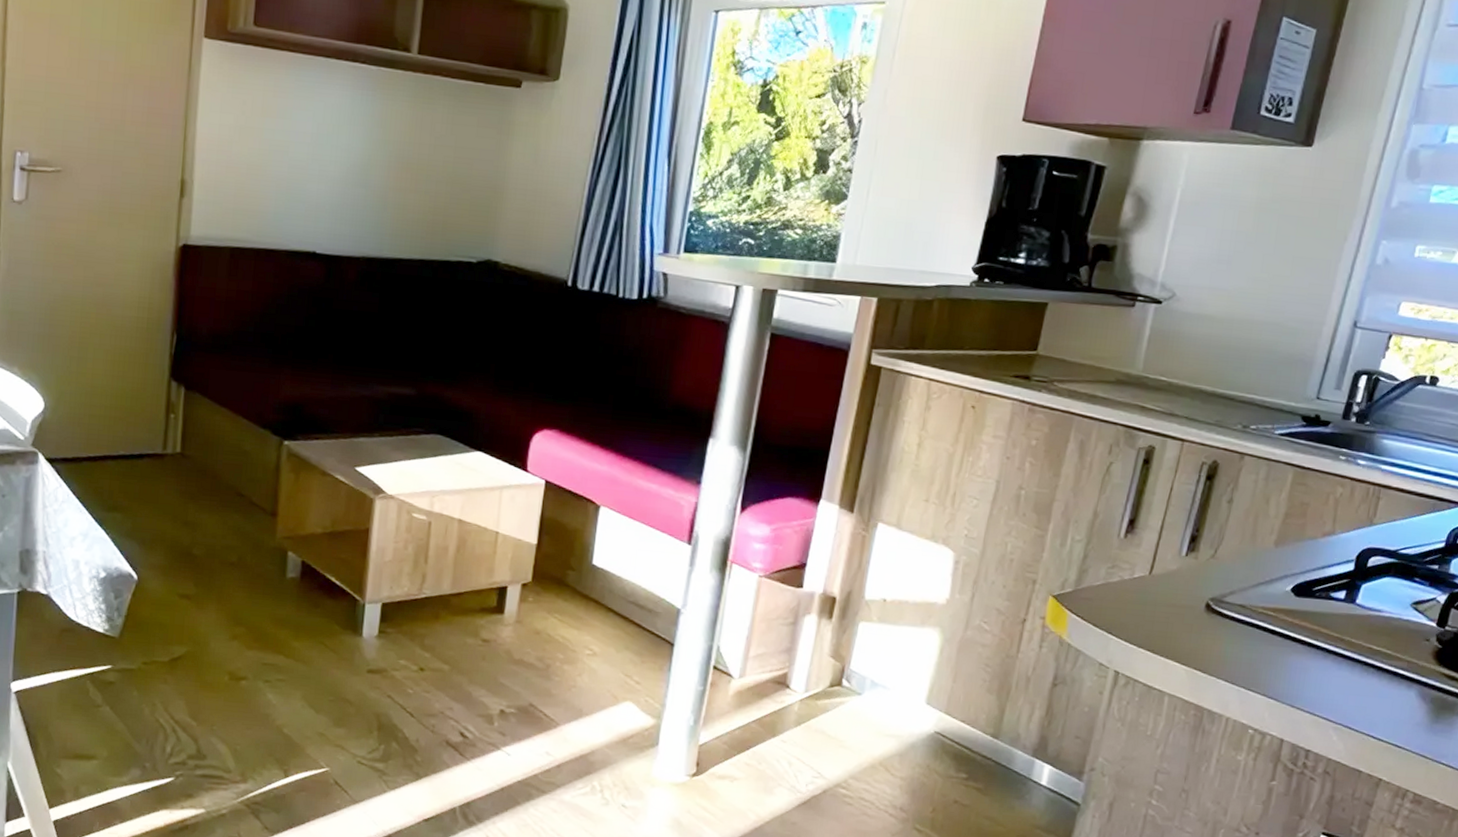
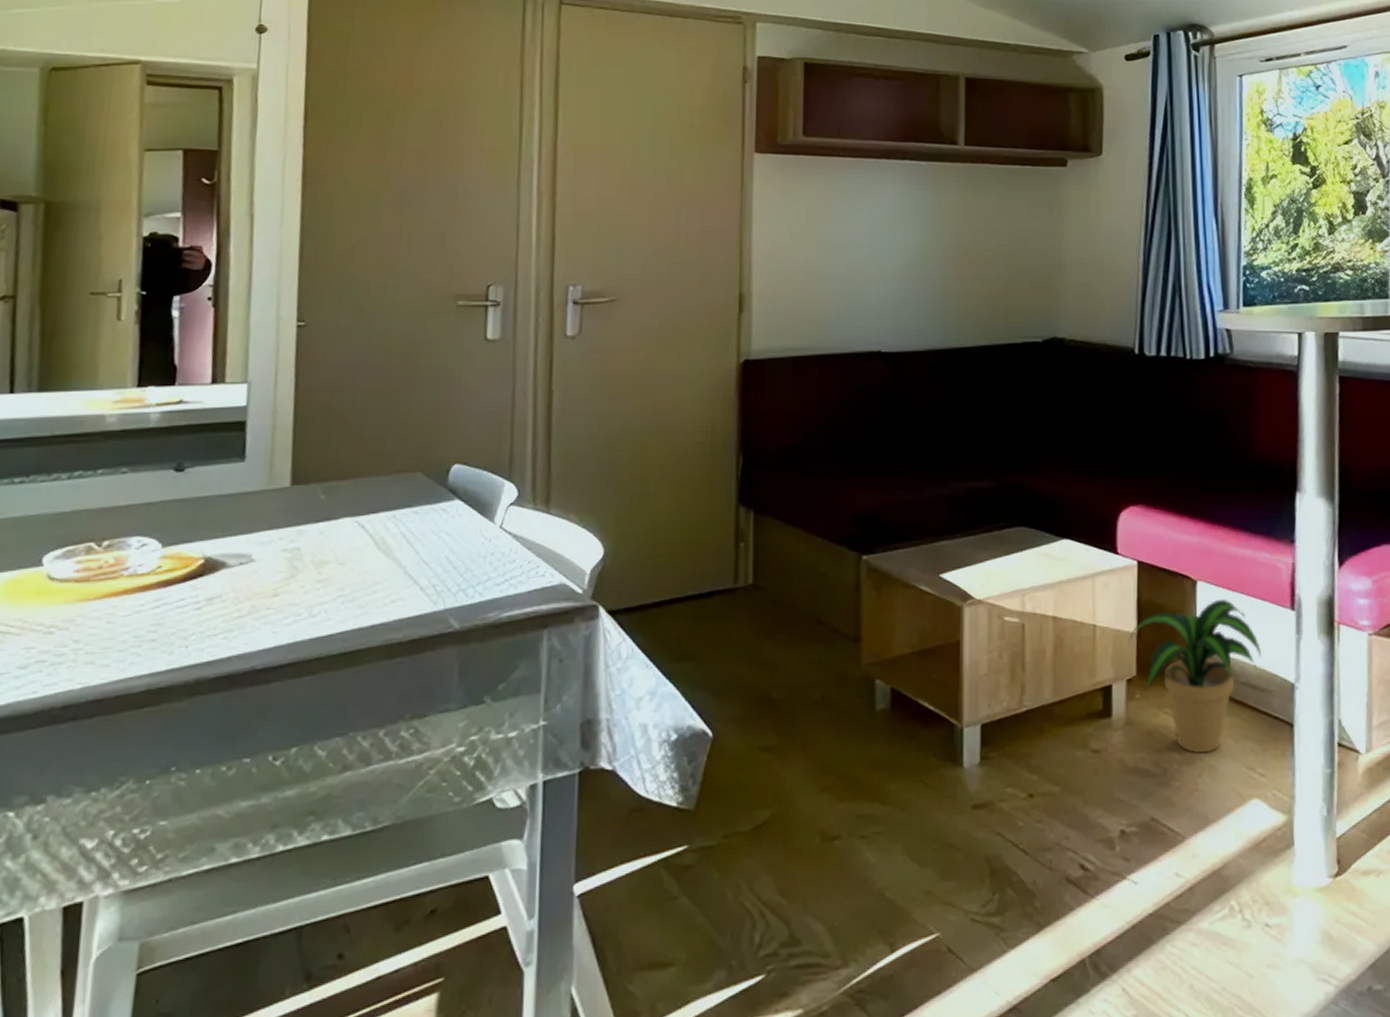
potted plant: none [528,526,653,657] -> present [1128,600,1261,754]

